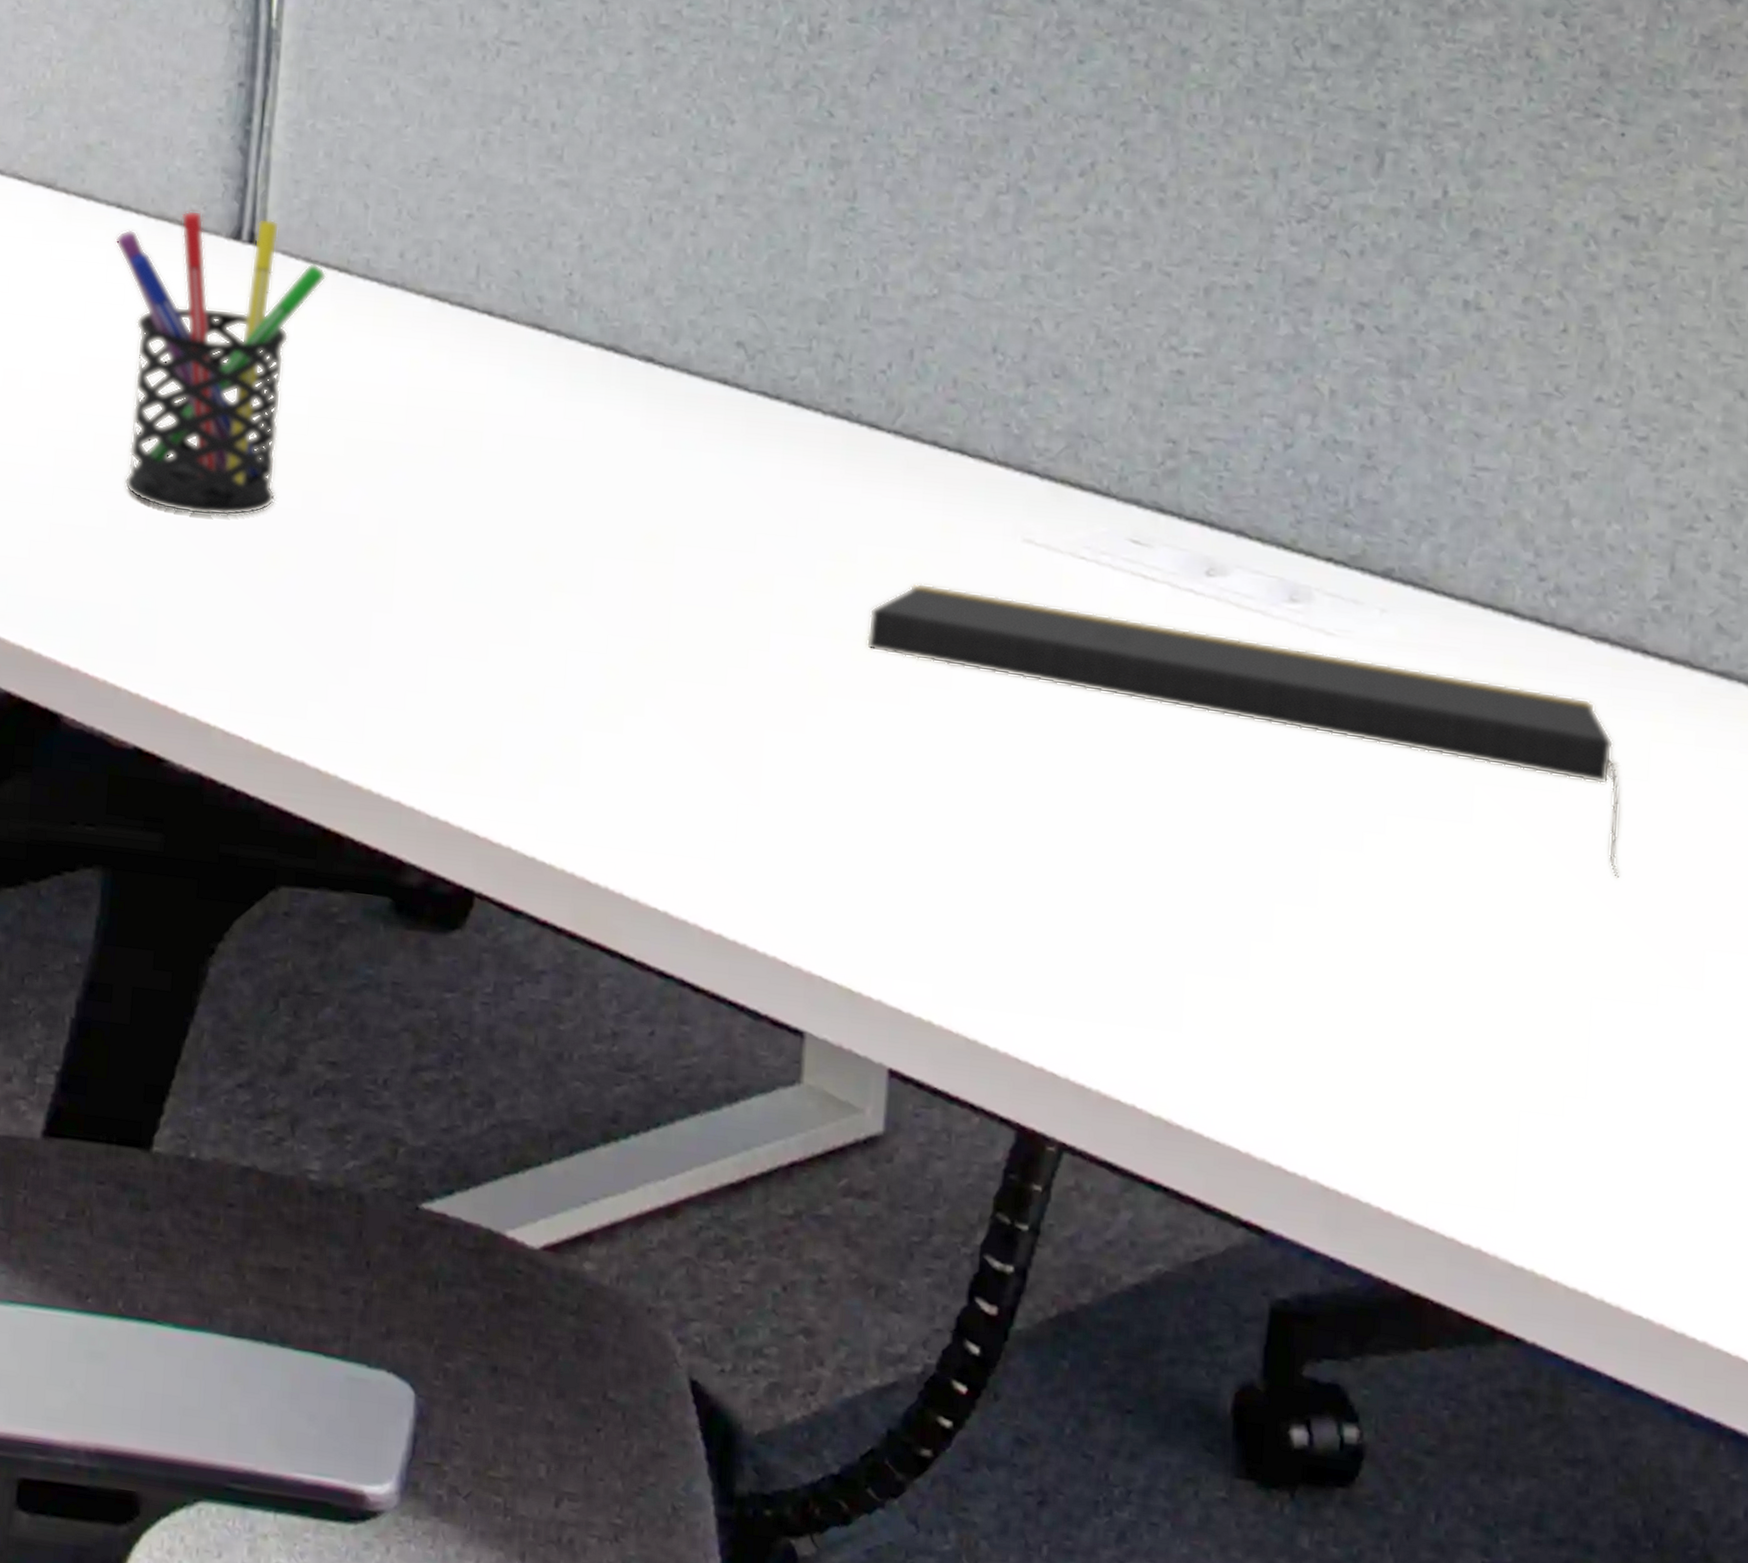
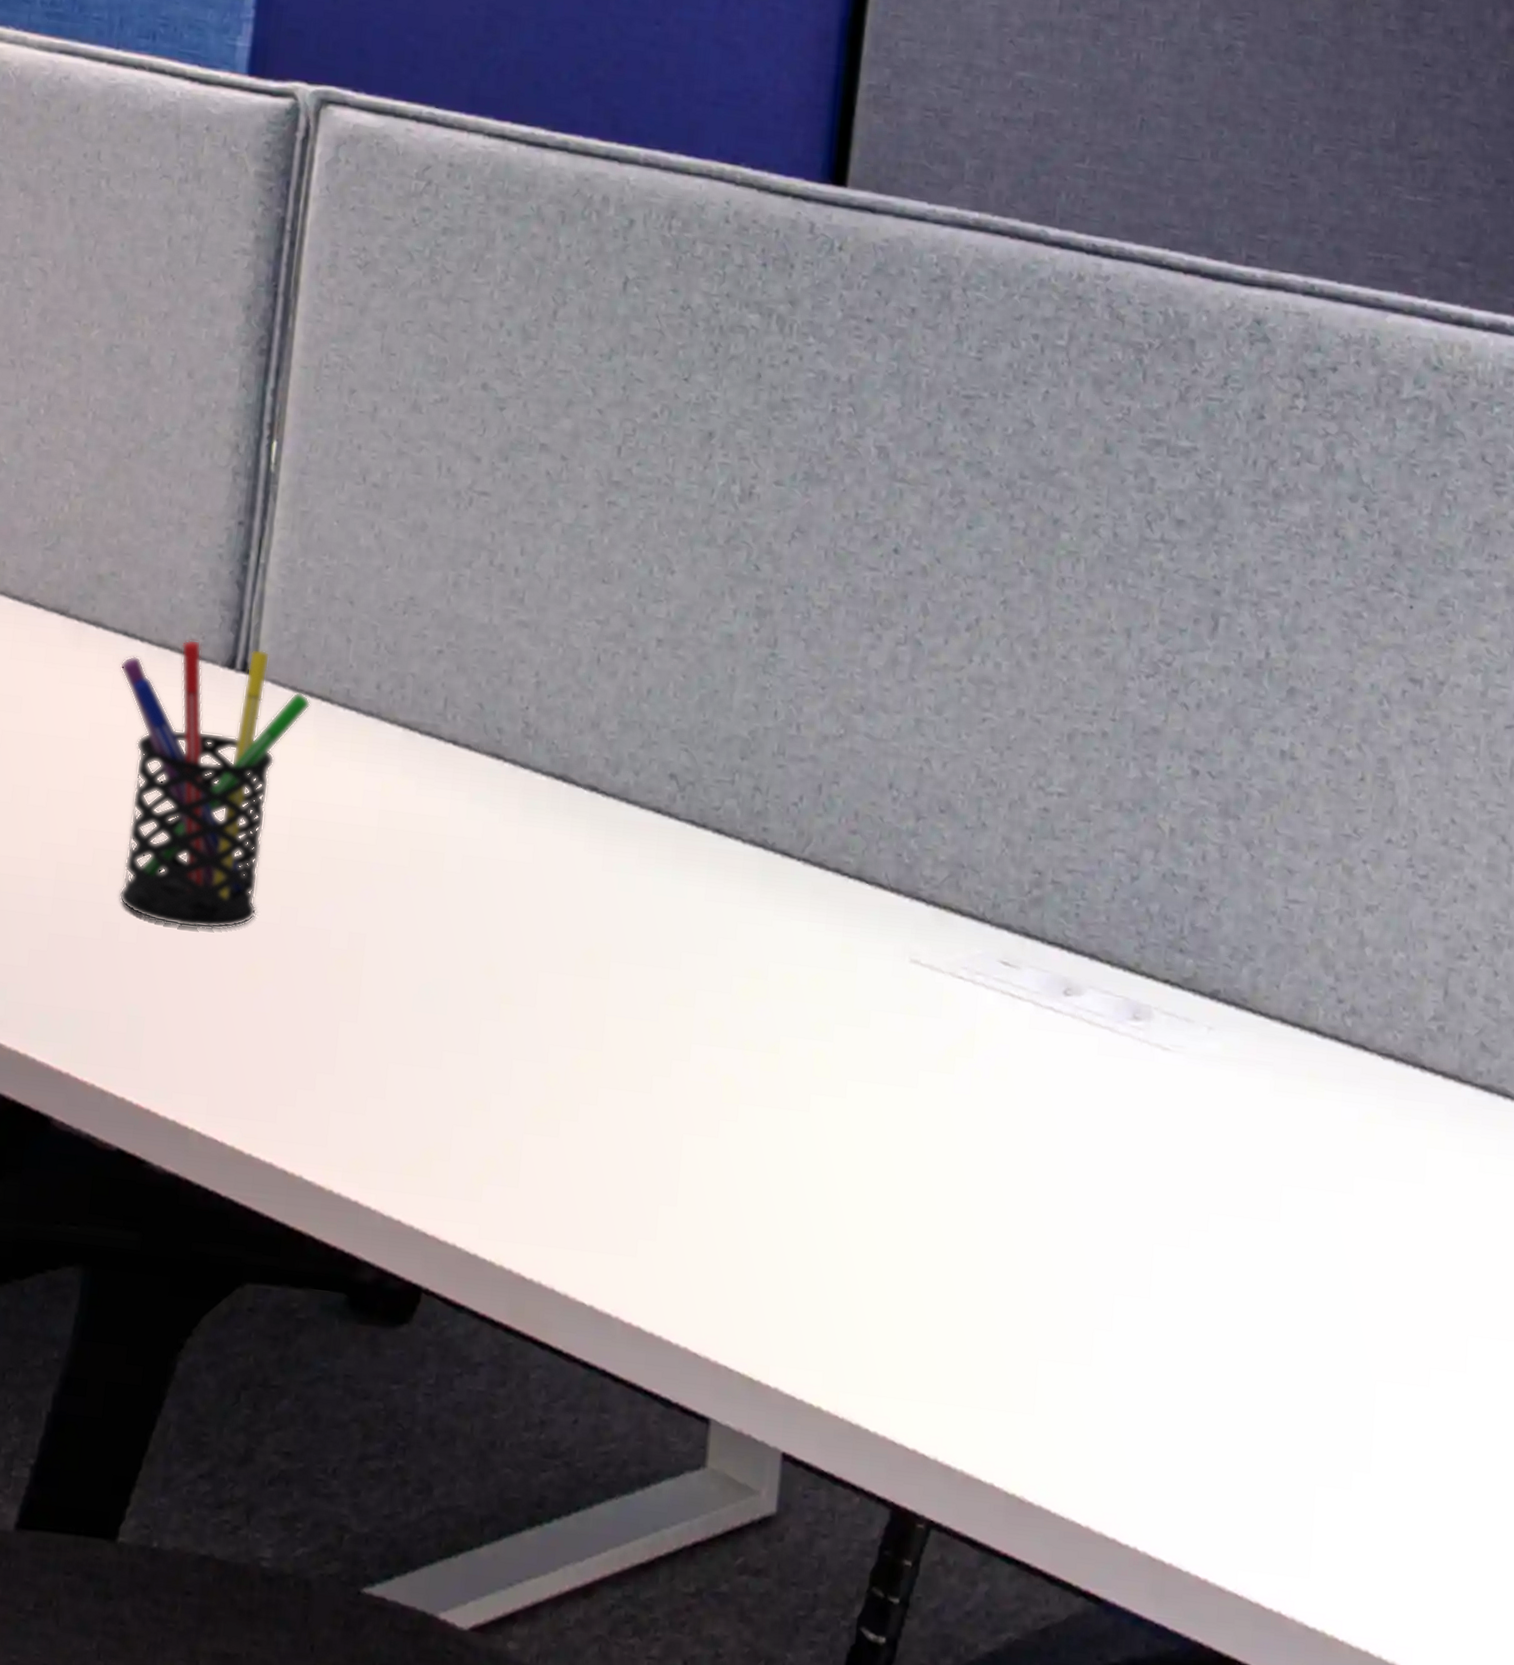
notepad: present [866,583,1620,879] -> none [773,999,1401,1272]

